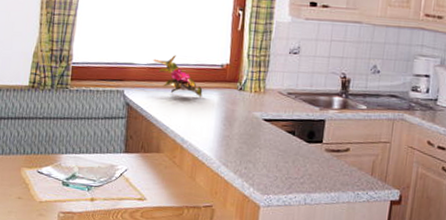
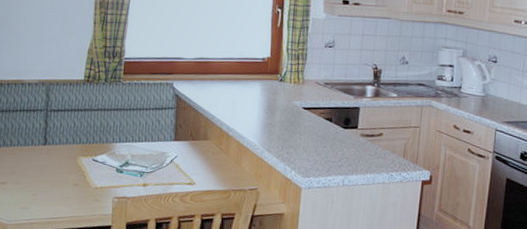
flower: present [153,55,203,98] -> none [200,50,246,89]

